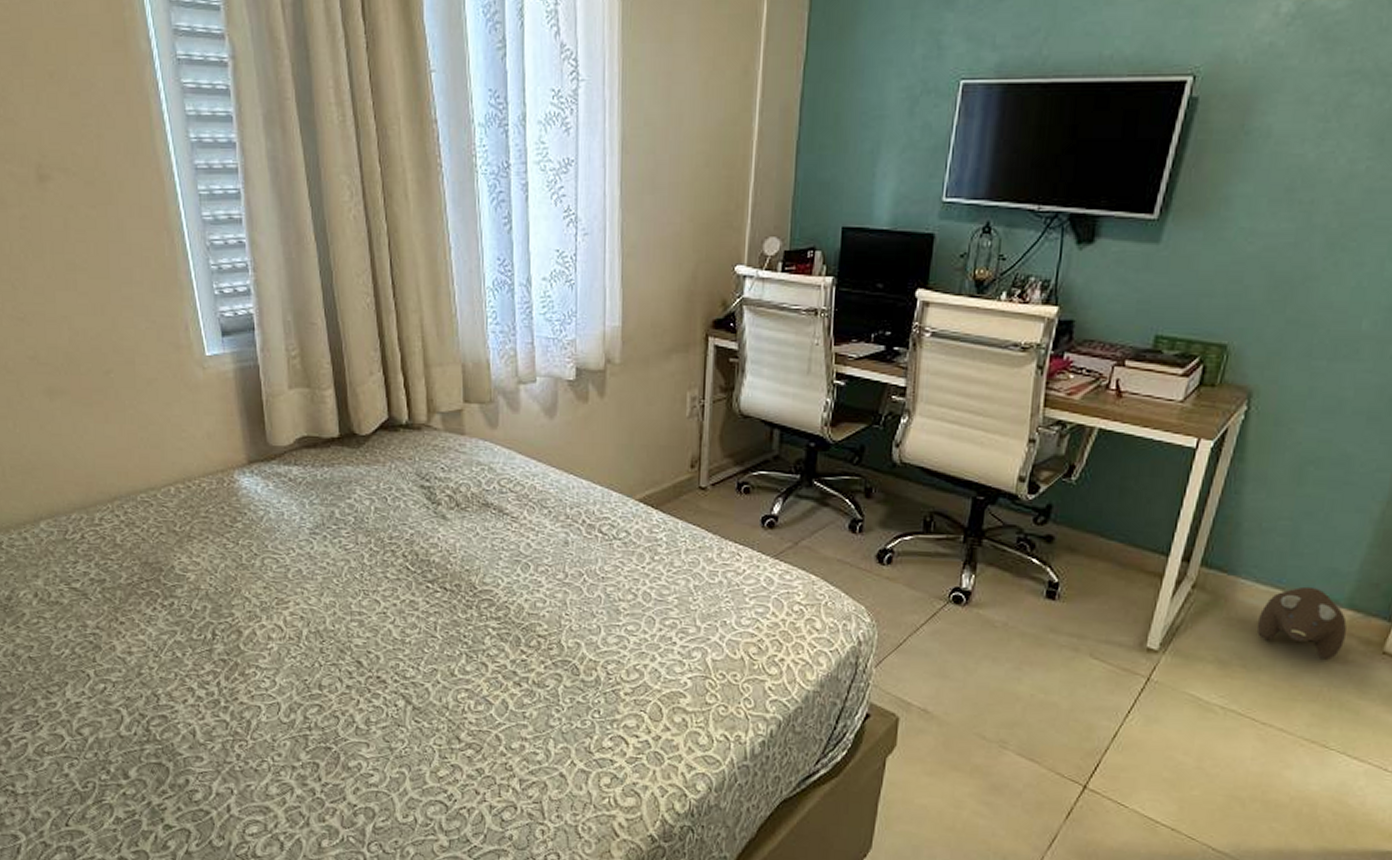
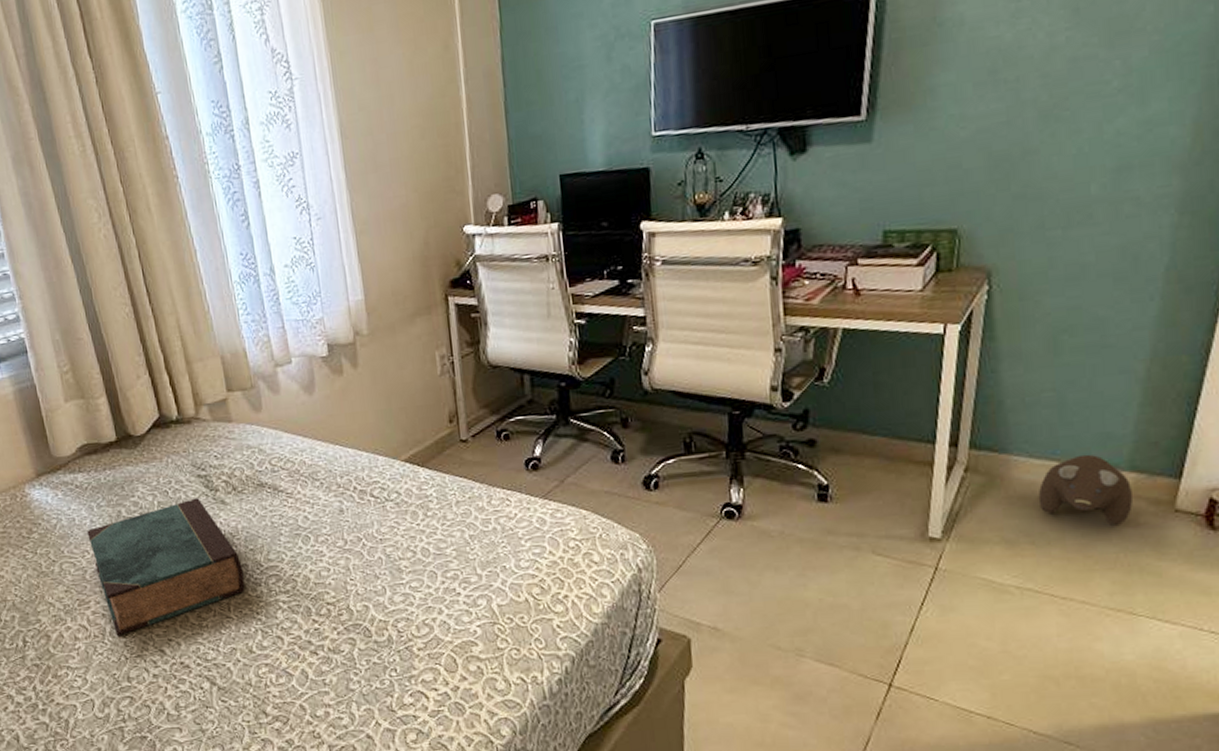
book: none [295,509,455,642] -> present [87,498,245,637]

